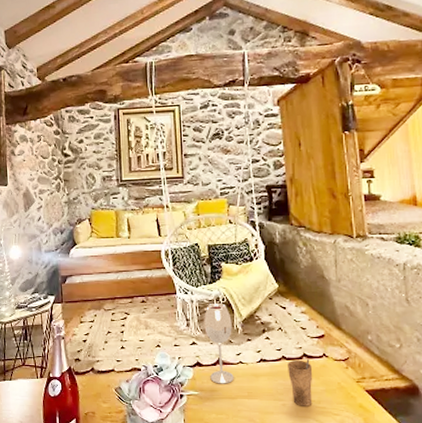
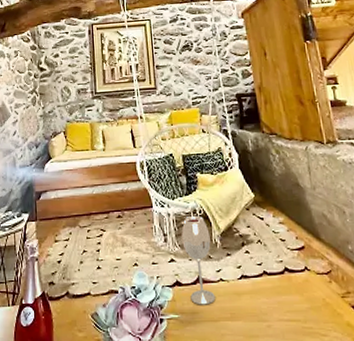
cup: present [288,359,313,407] -> none [269,274,298,327]

